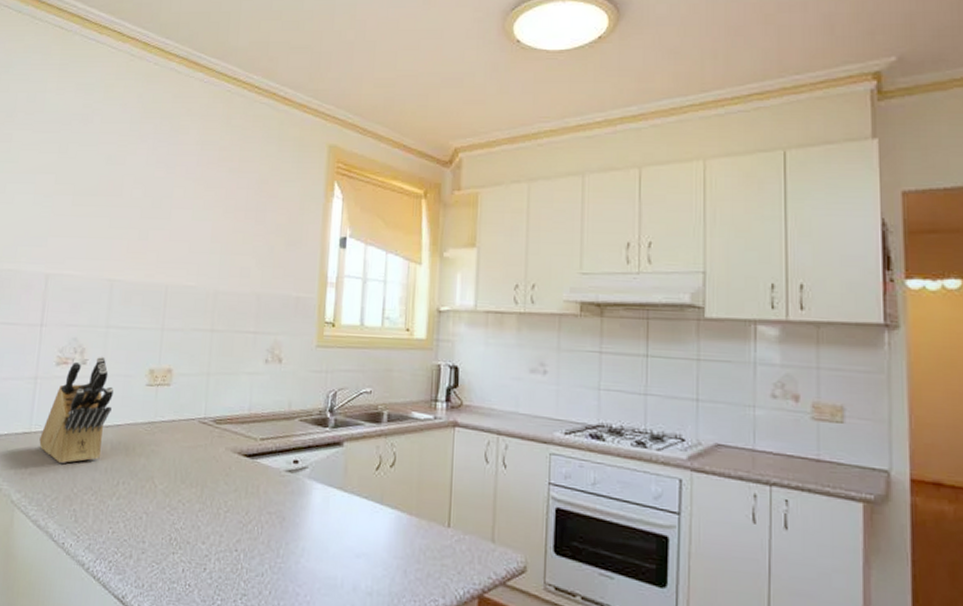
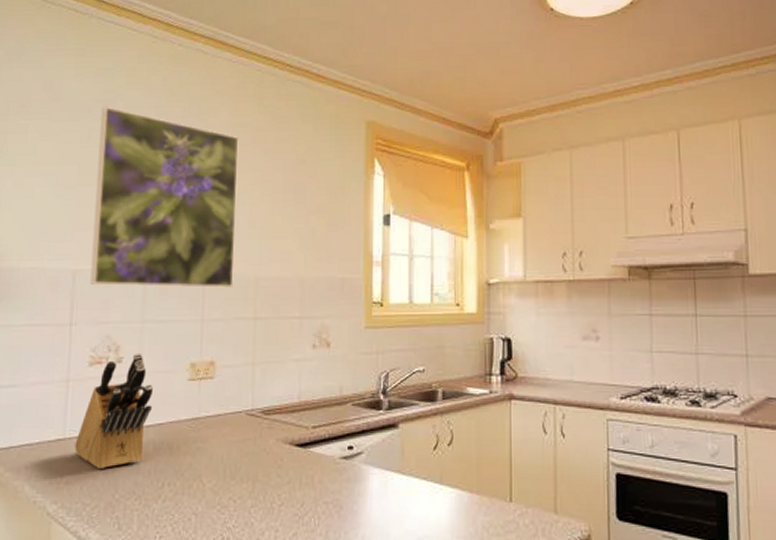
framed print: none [61,120,206,301] -> present [90,106,239,289]

